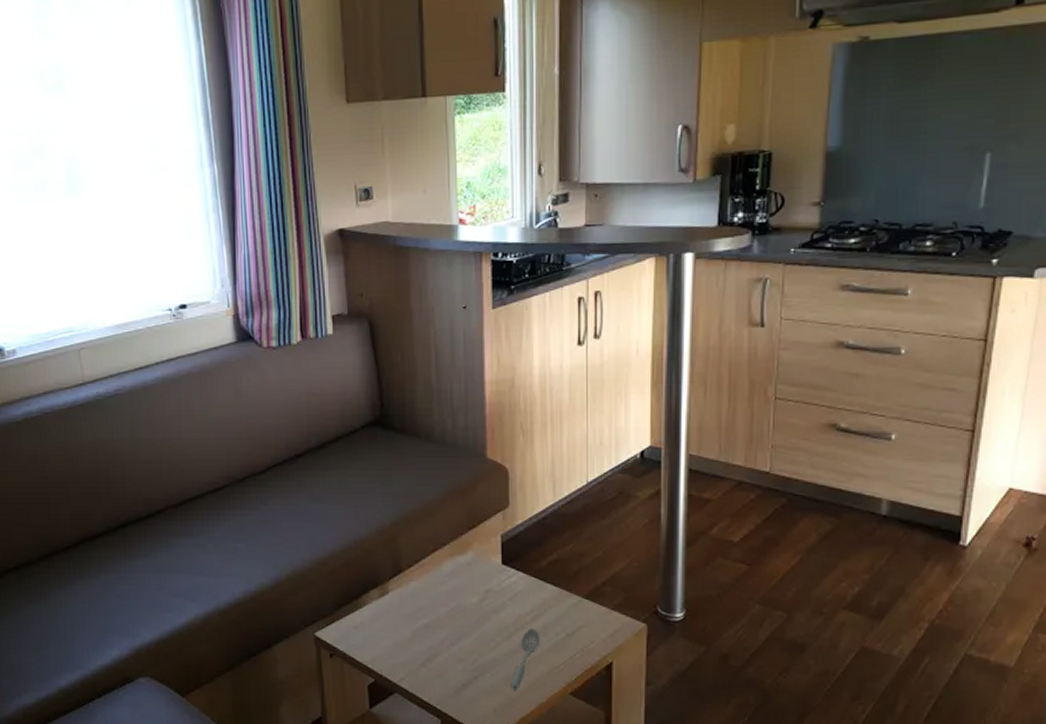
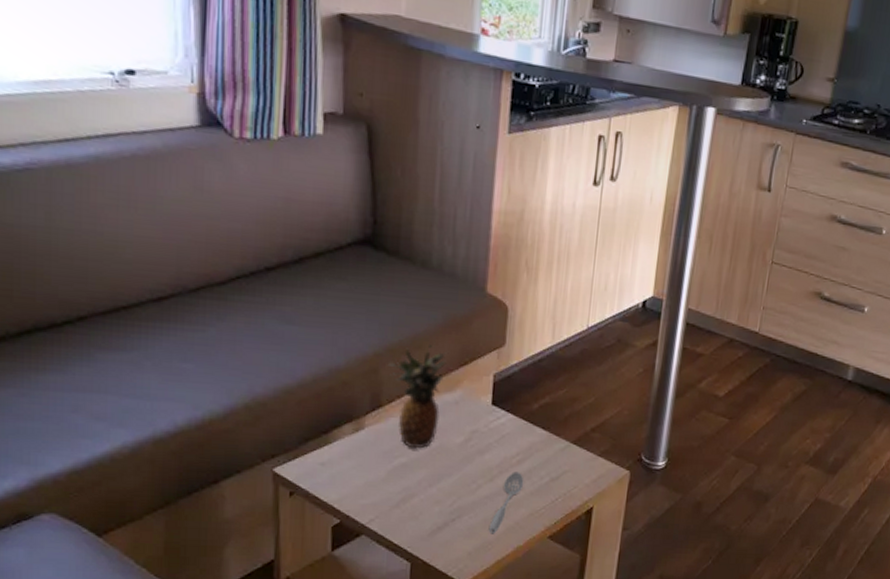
fruit: none [404,512,459,610] -> present [387,345,451,449]

